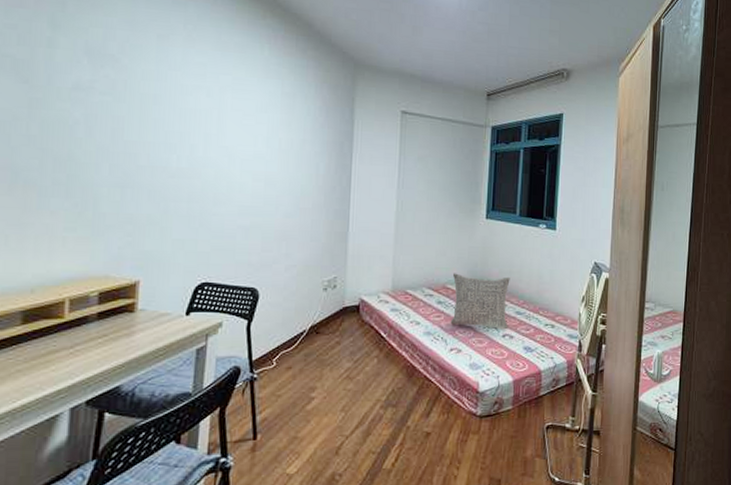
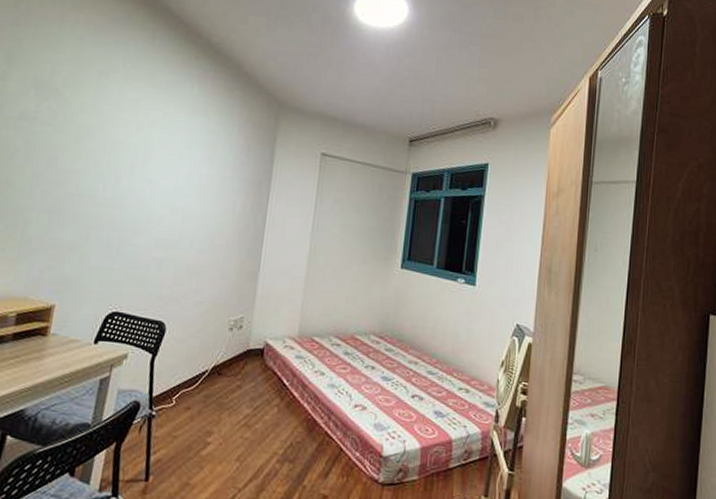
pillow: present [450,273,510,329] -> none [356,323,423,389]

